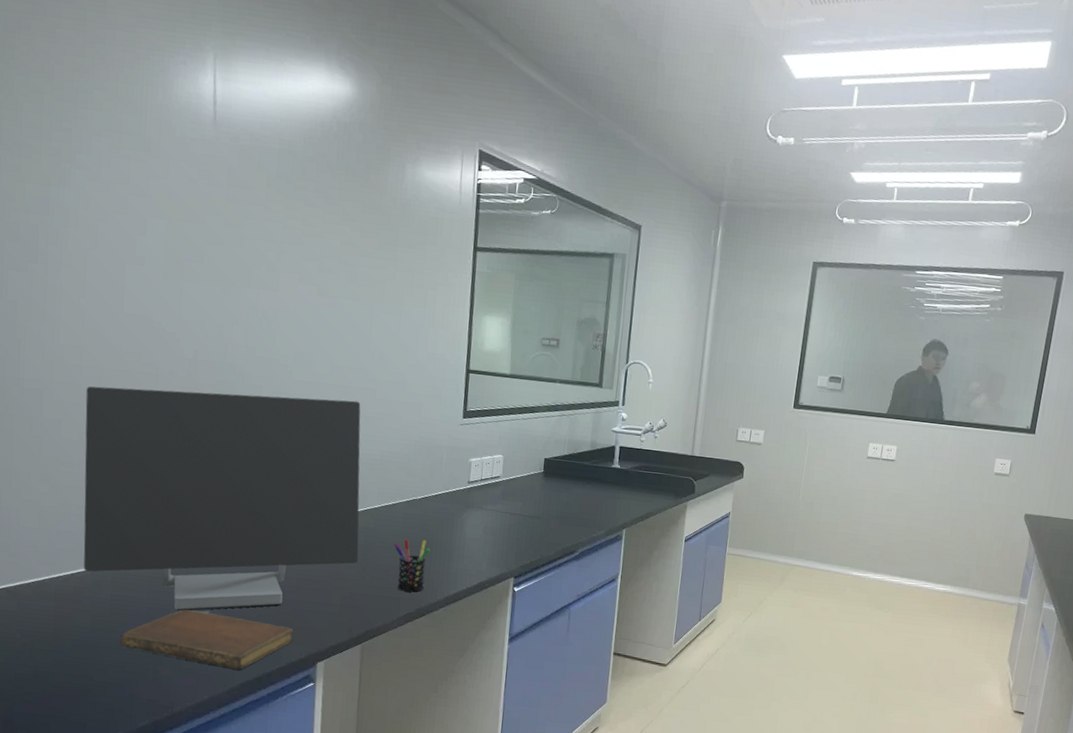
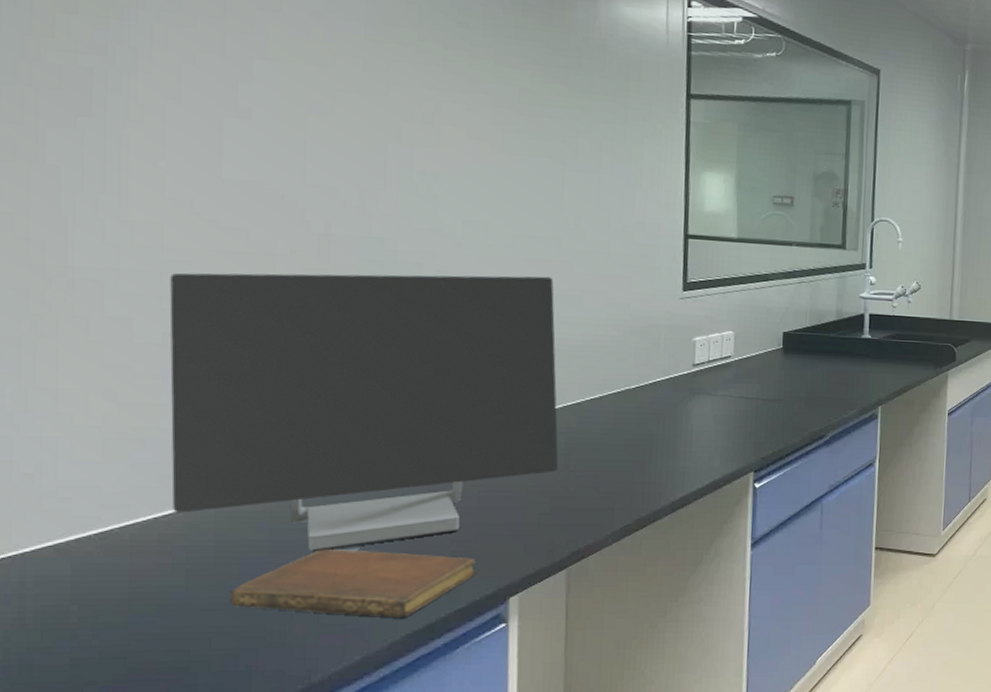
pen holder: present [394,539,430,592] -> none [603,436,650,500]

